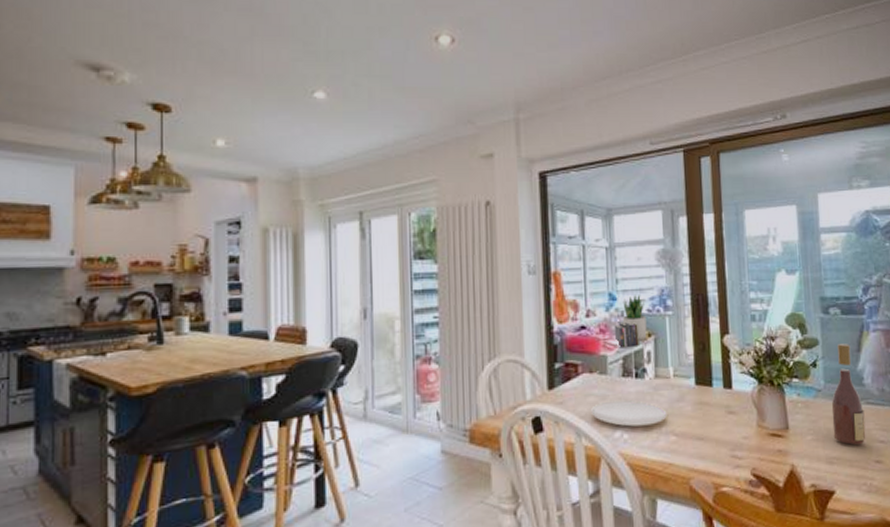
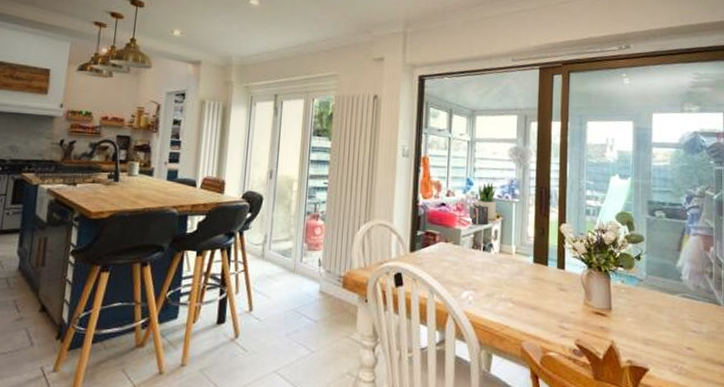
plate: present [591,400,667,427] -> none [444,267,507,292]
wine bottle: present [831,343,866,445] -> none [651,243,680,331]

